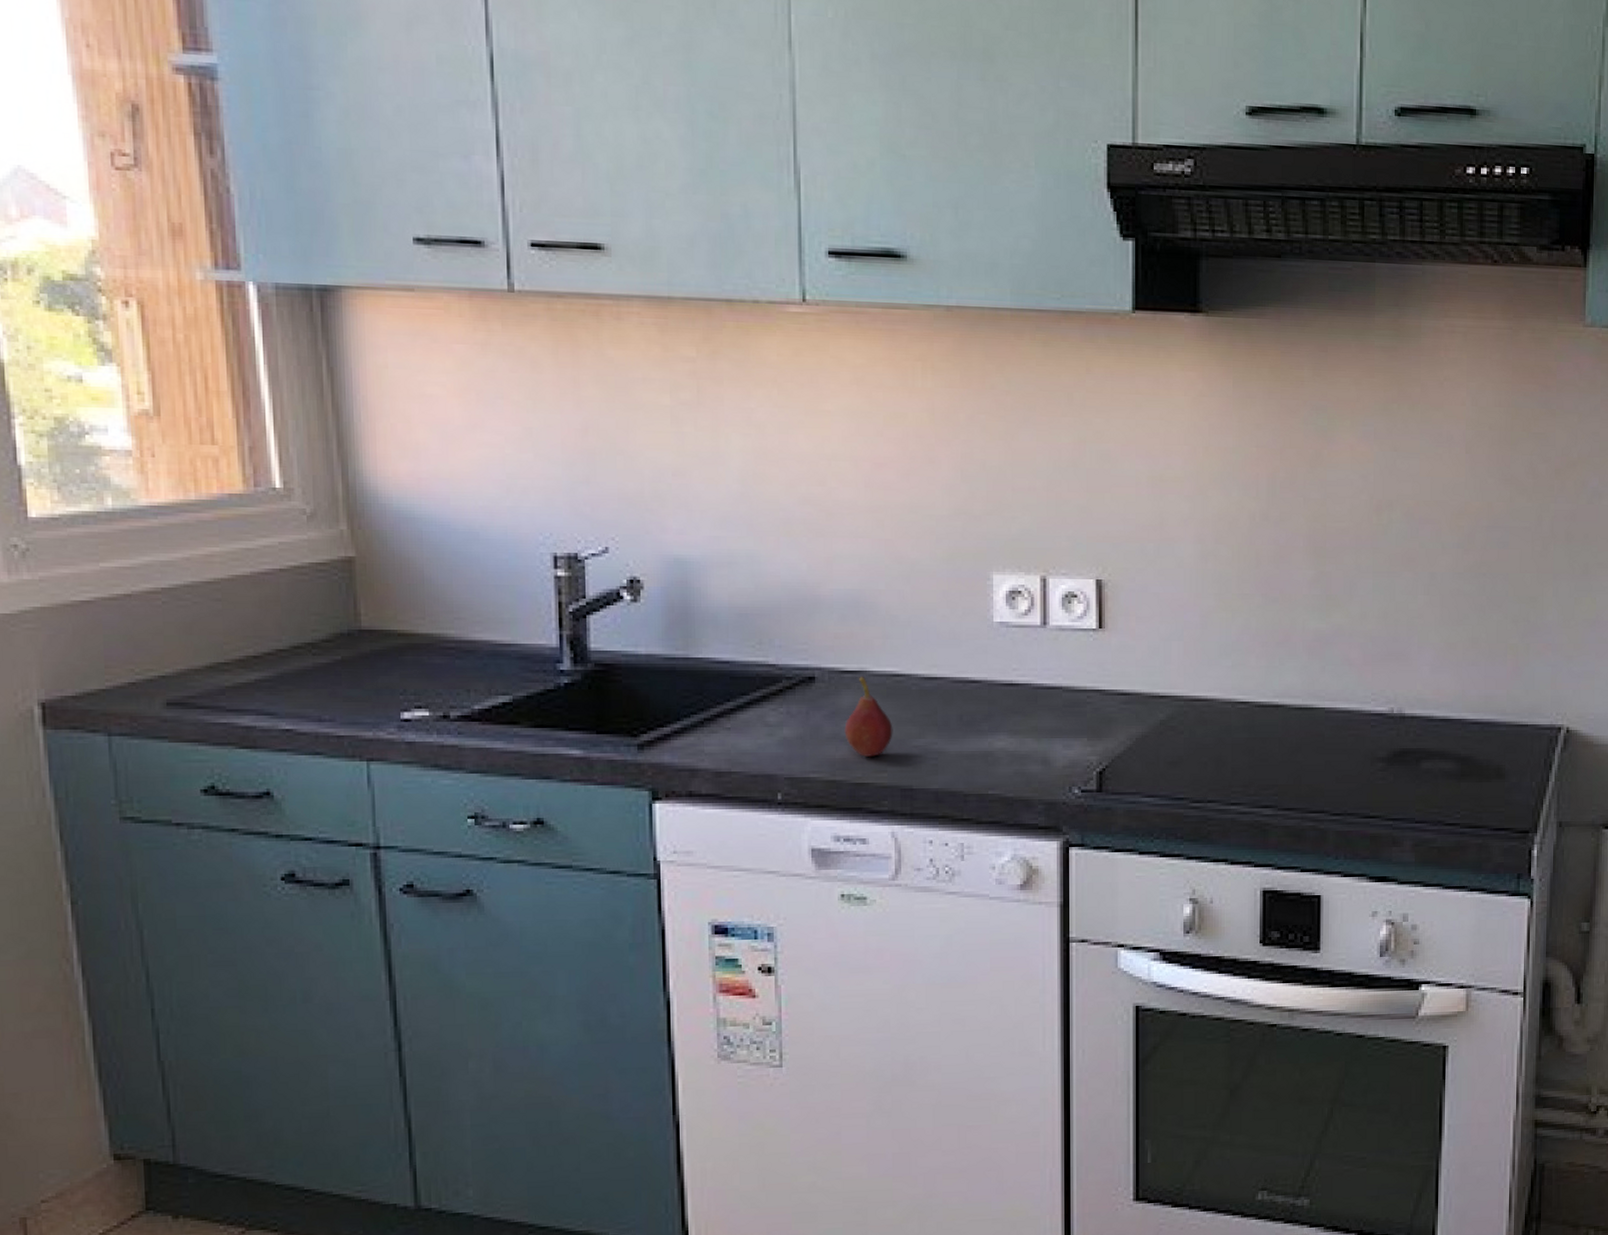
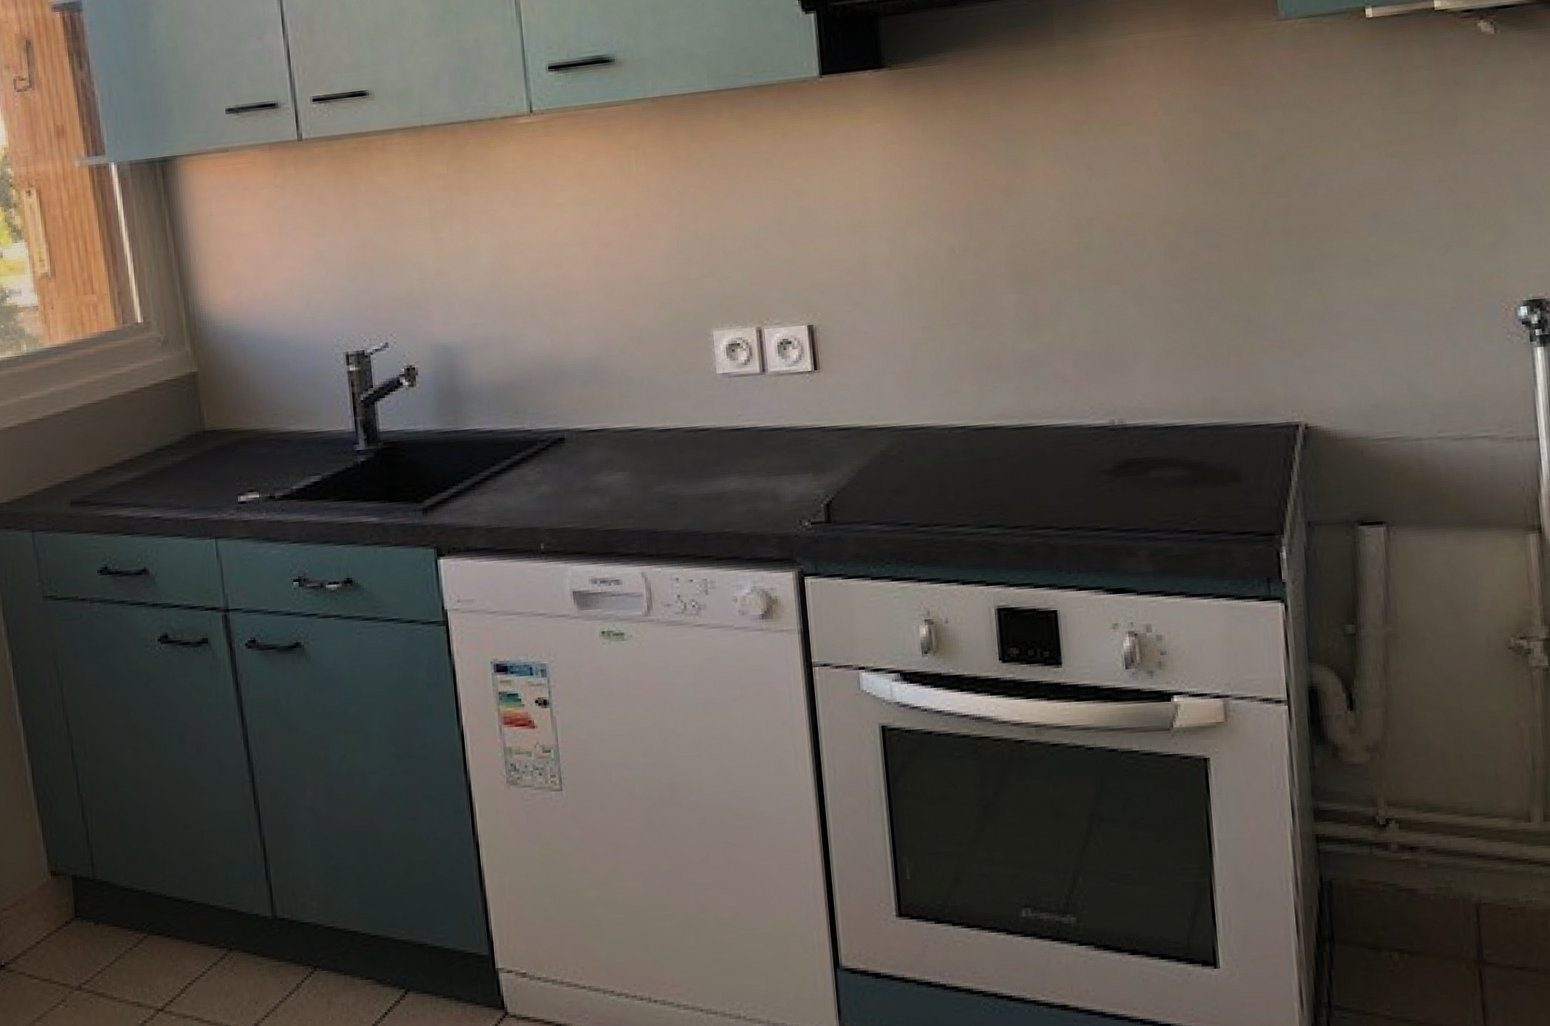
fruit: present [844,676,893,757] -> none [593,433,636,506]

